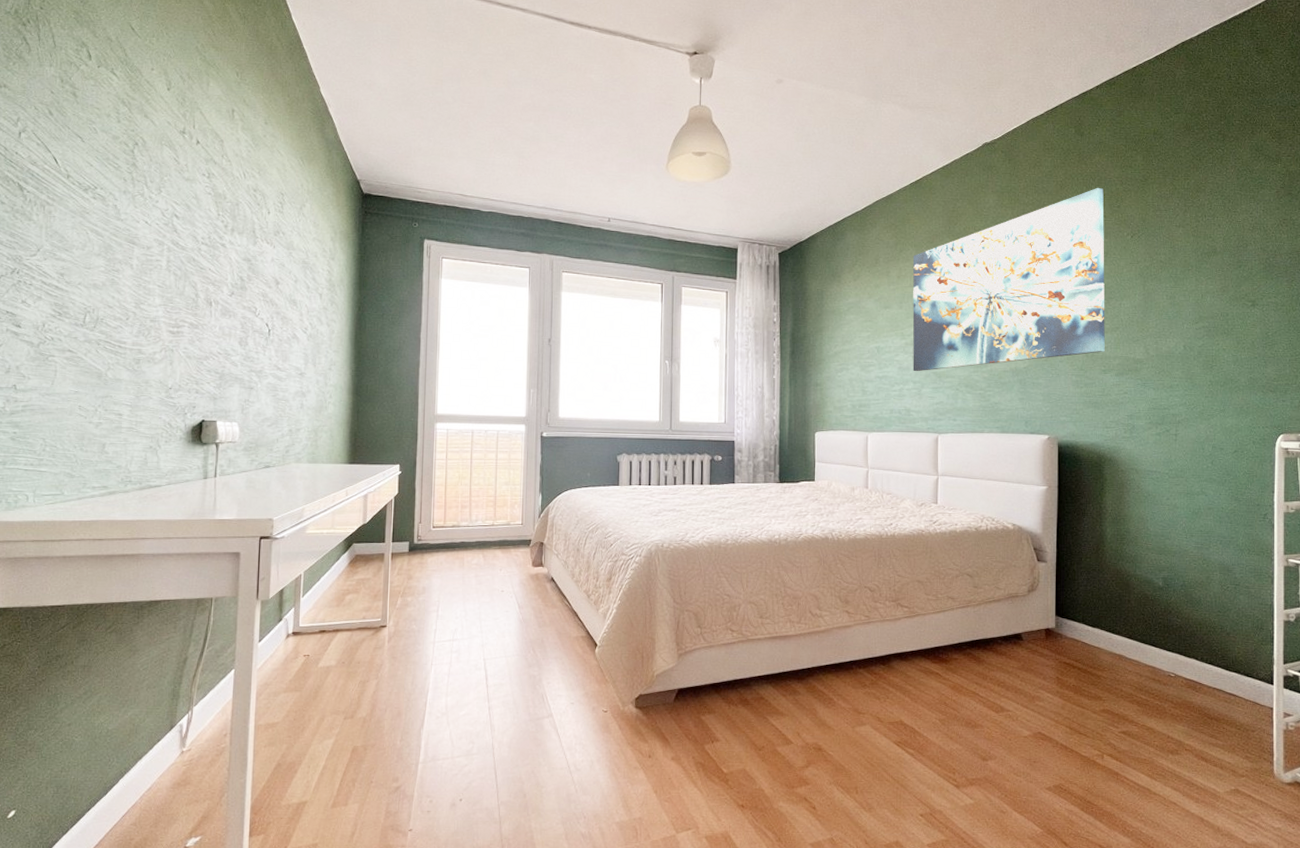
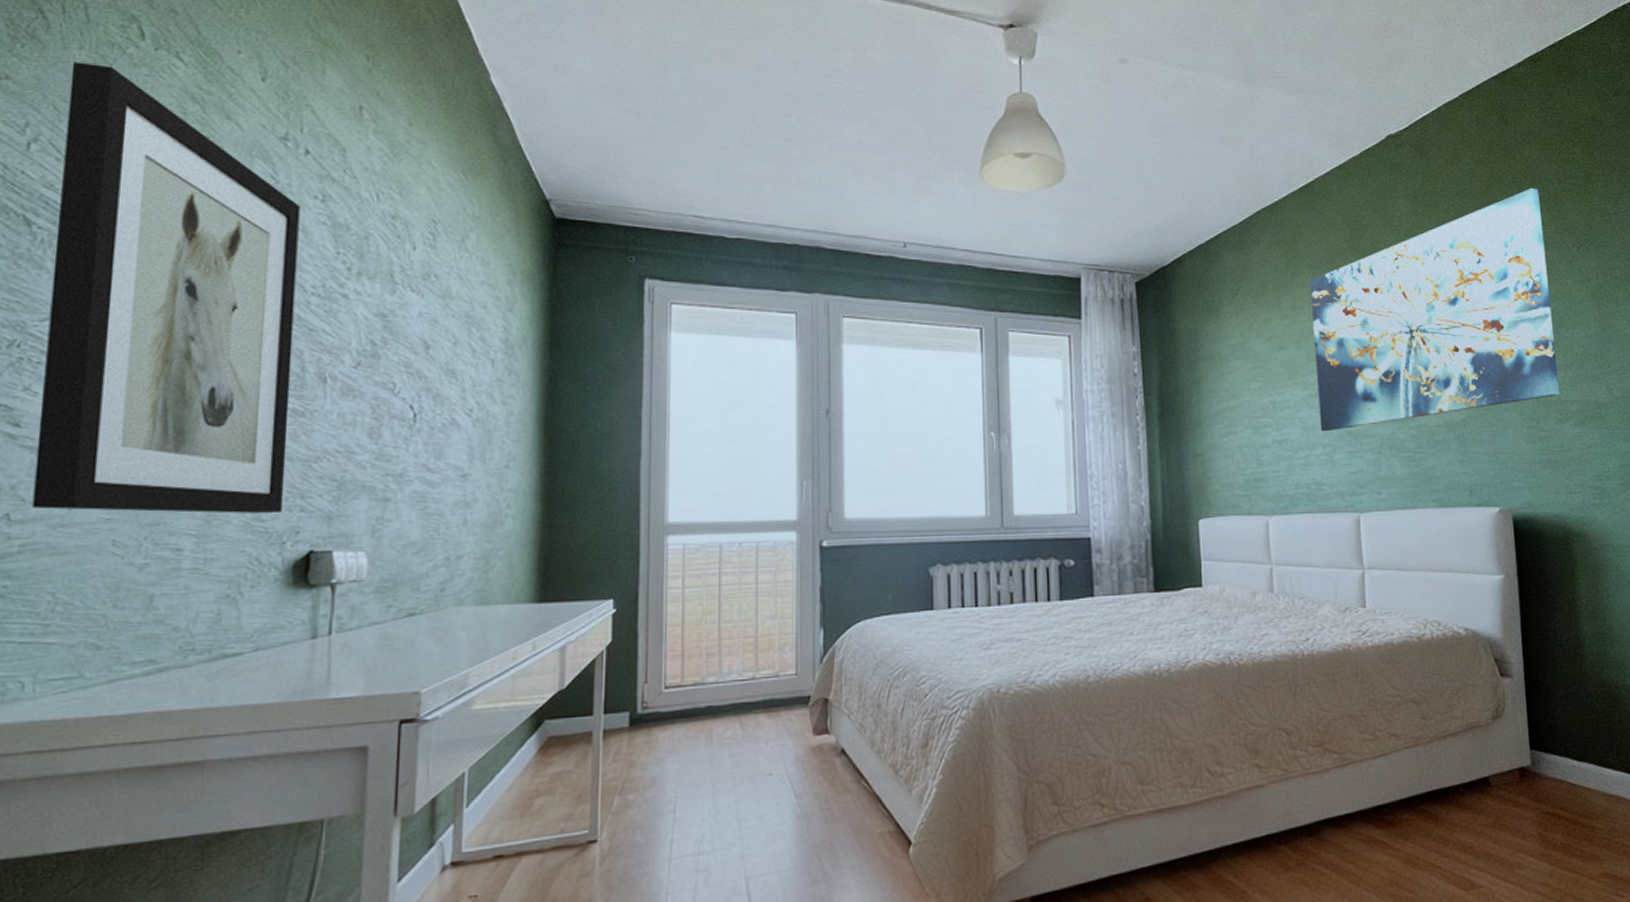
wall art: none [29,75,194,393] -> present [32,62,300,514]

